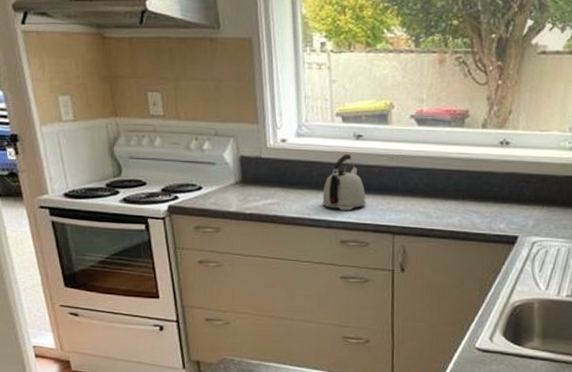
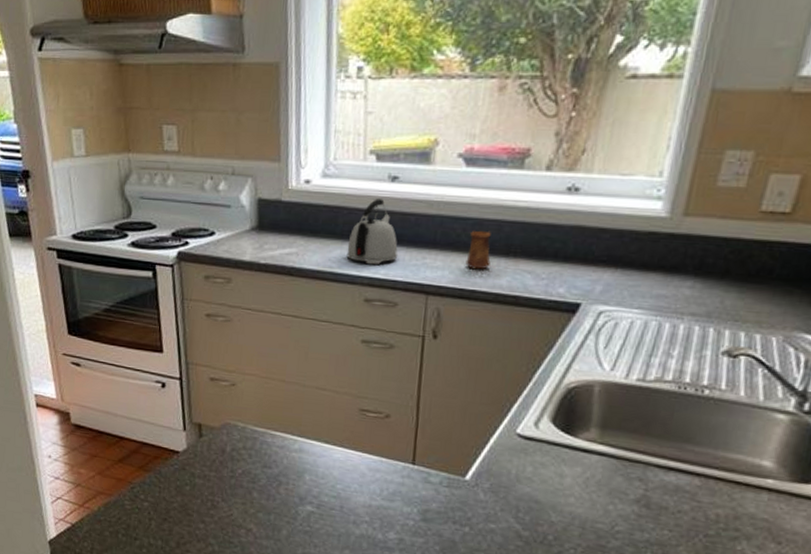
cup: none [423,178,444,212] -> present [465,230,491,270]

